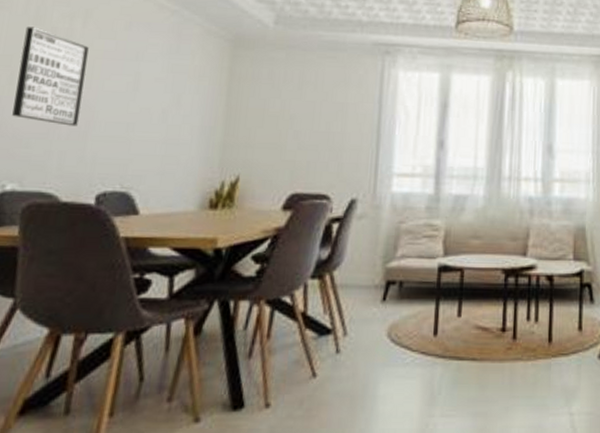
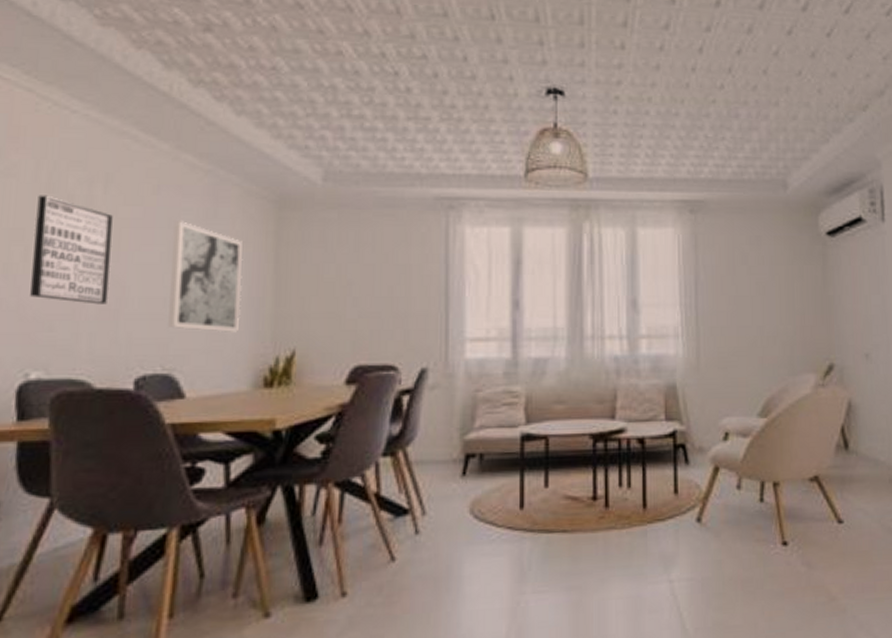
wall art: none [129,53,200,157] -> present [168,220,243,332]

